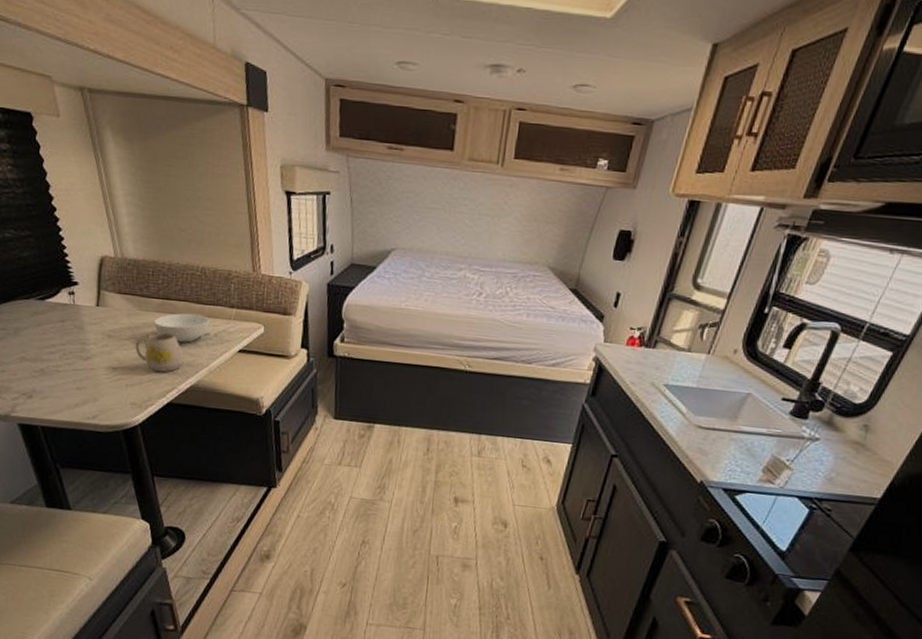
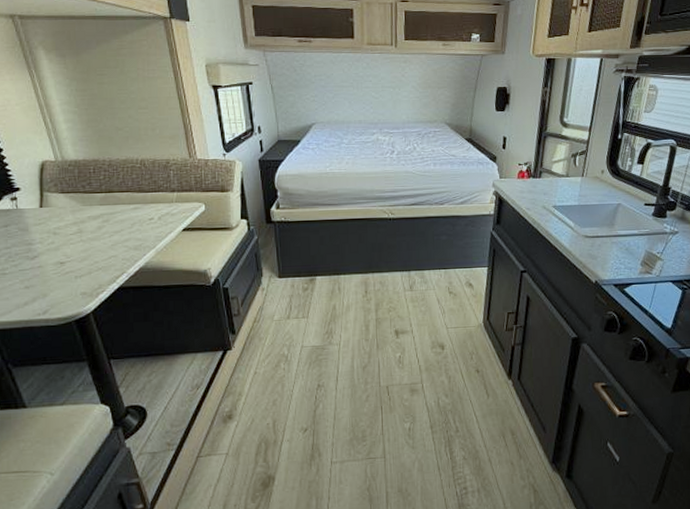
mug: present [135,332,183,372] -> none [81,222,130,260]
cereal bowl: present [154,313,210,343] -> none [99,201,153,229]

